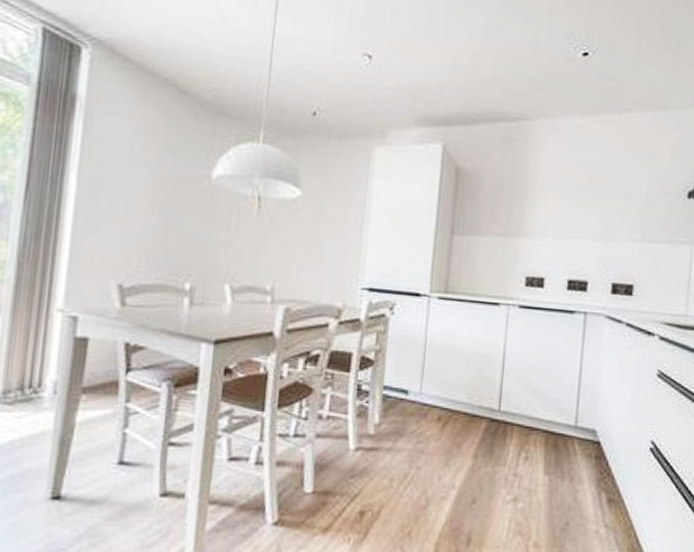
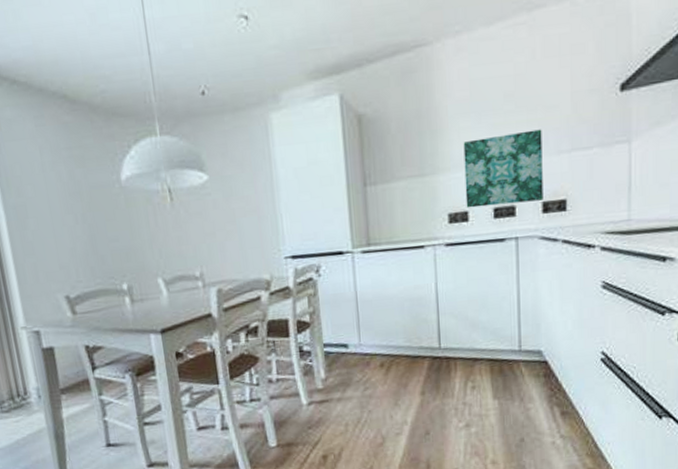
wall art: none [543,212,619,282] -> present [463,129,543,208]

